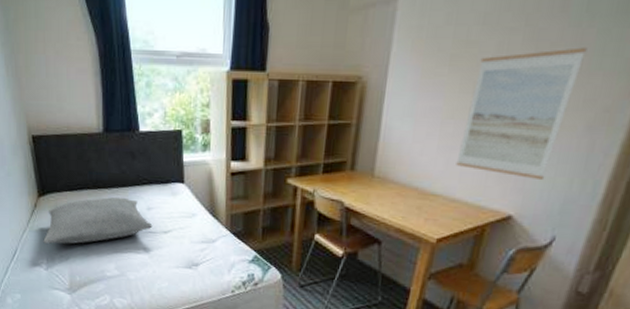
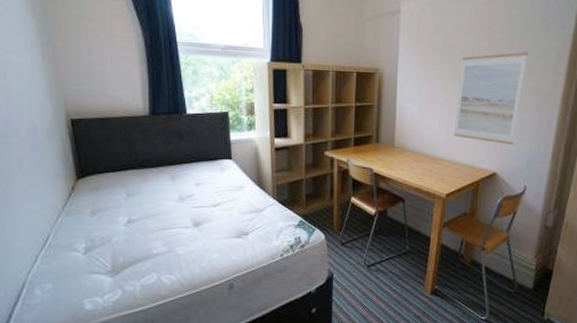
pillow: present [43,196,153,244] -> none [81,175,202,226]

